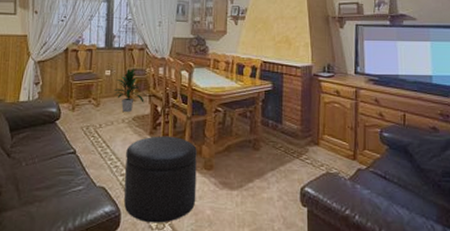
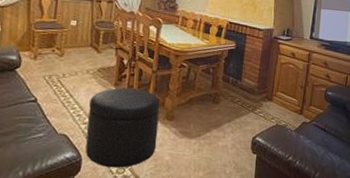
indoor plant: present [113,68,145,112] -> none [78,20,111,63]

